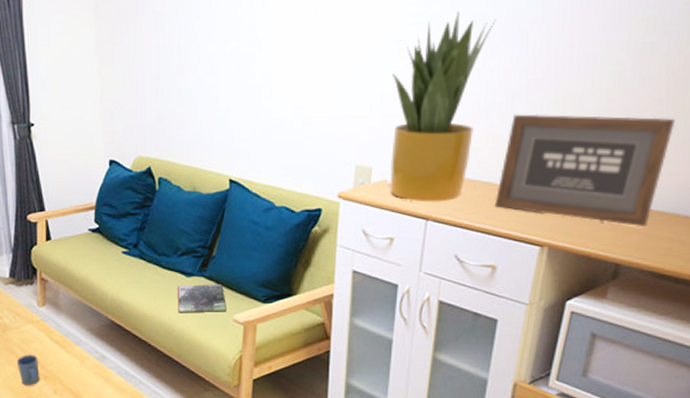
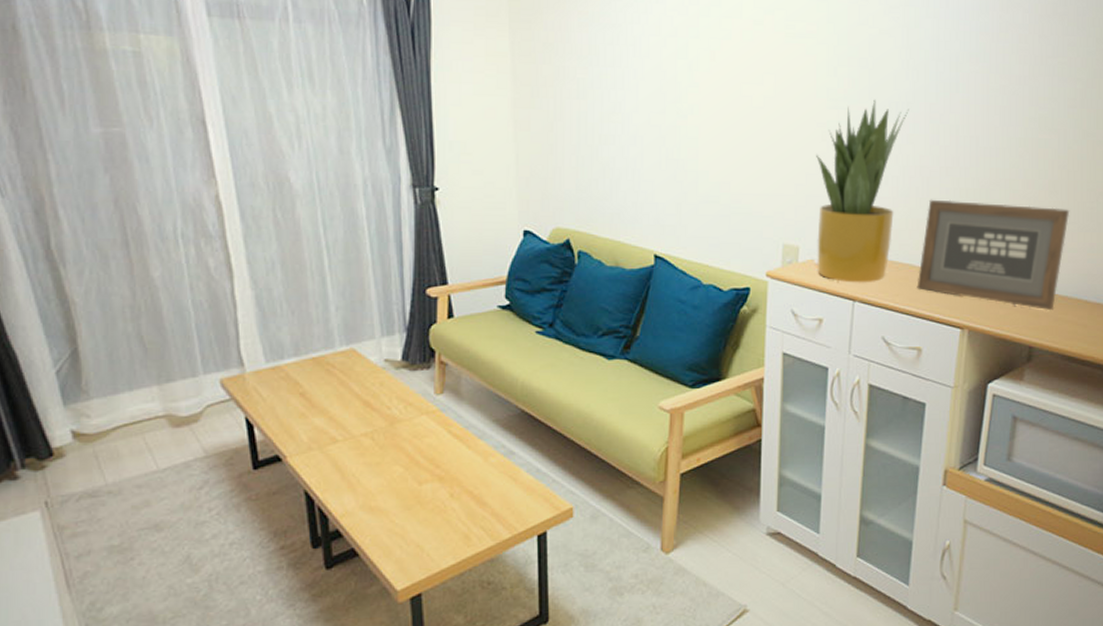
mug: present [16,355,40,386] -> none [405,452,434,490]
magazine: present [178,284,226,313] -> none [598,368,651,401]

